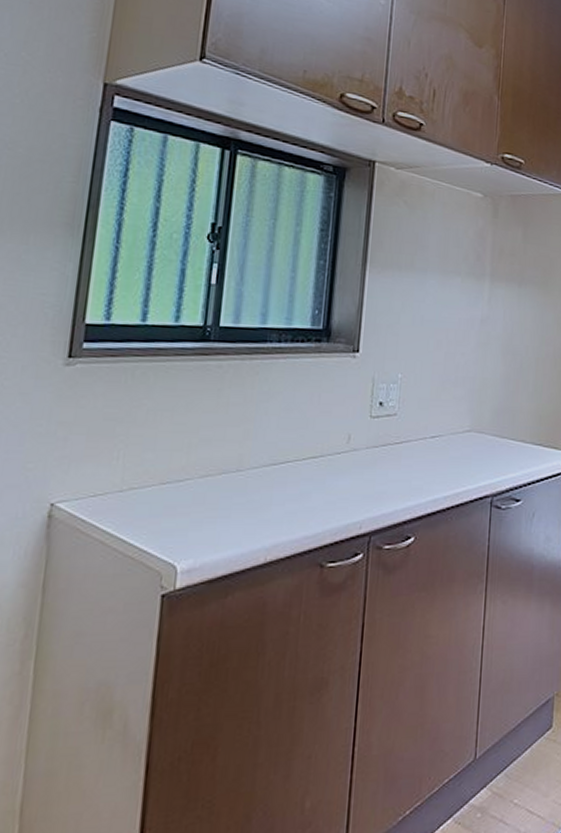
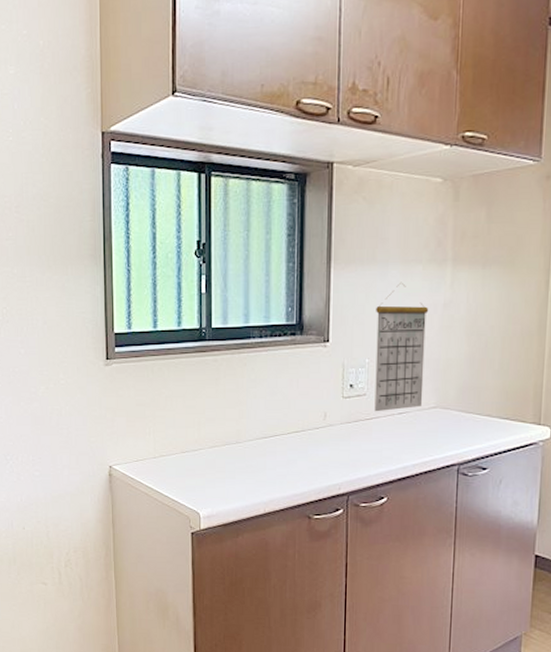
calendar: none [405,293,467,435] -> present [374,282,429,412]

